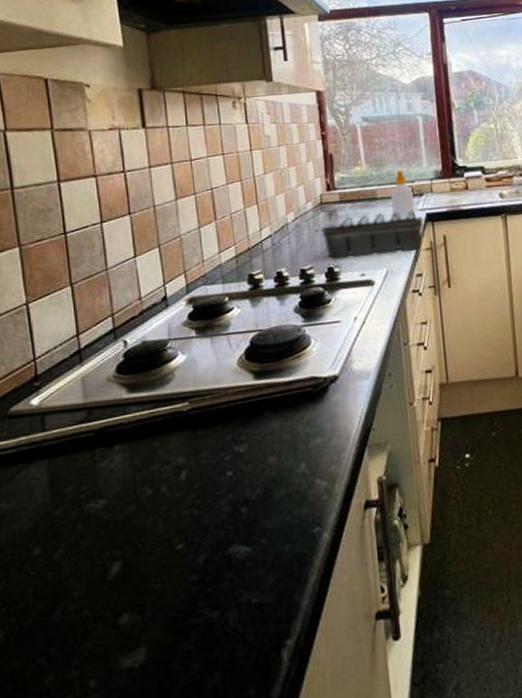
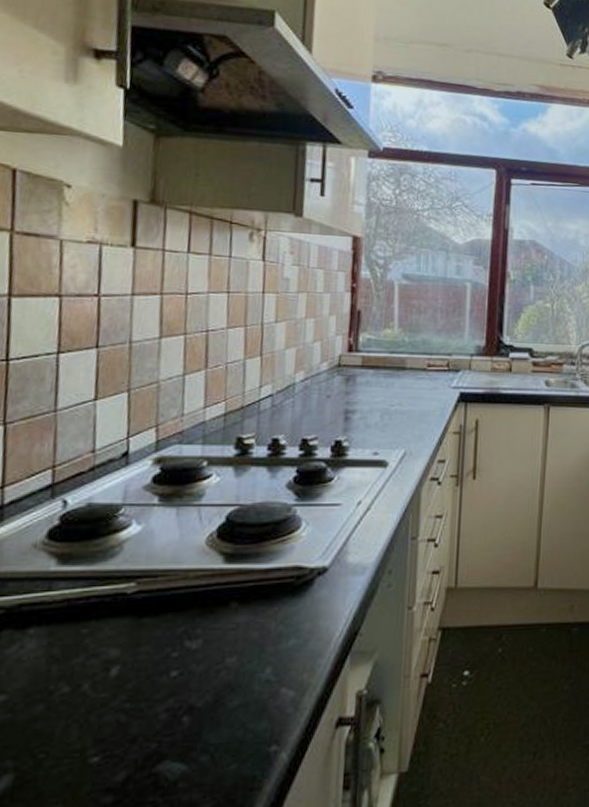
dish rack: present [320,210,424,260] -> none [333,384,456,434]
soap bottle: present [390,170,415,221] -> none [420,339,448,396]

